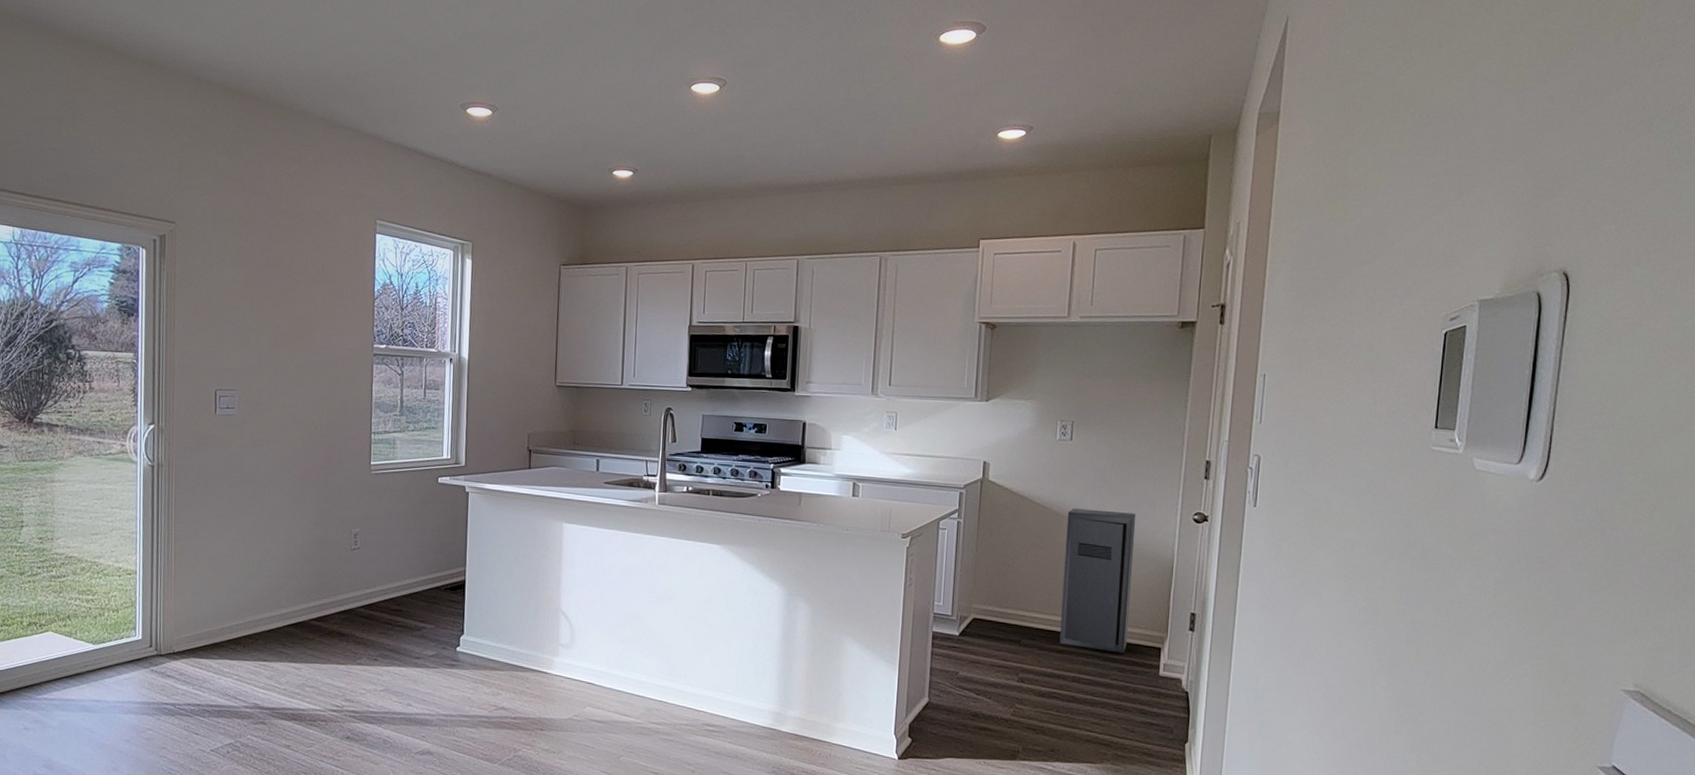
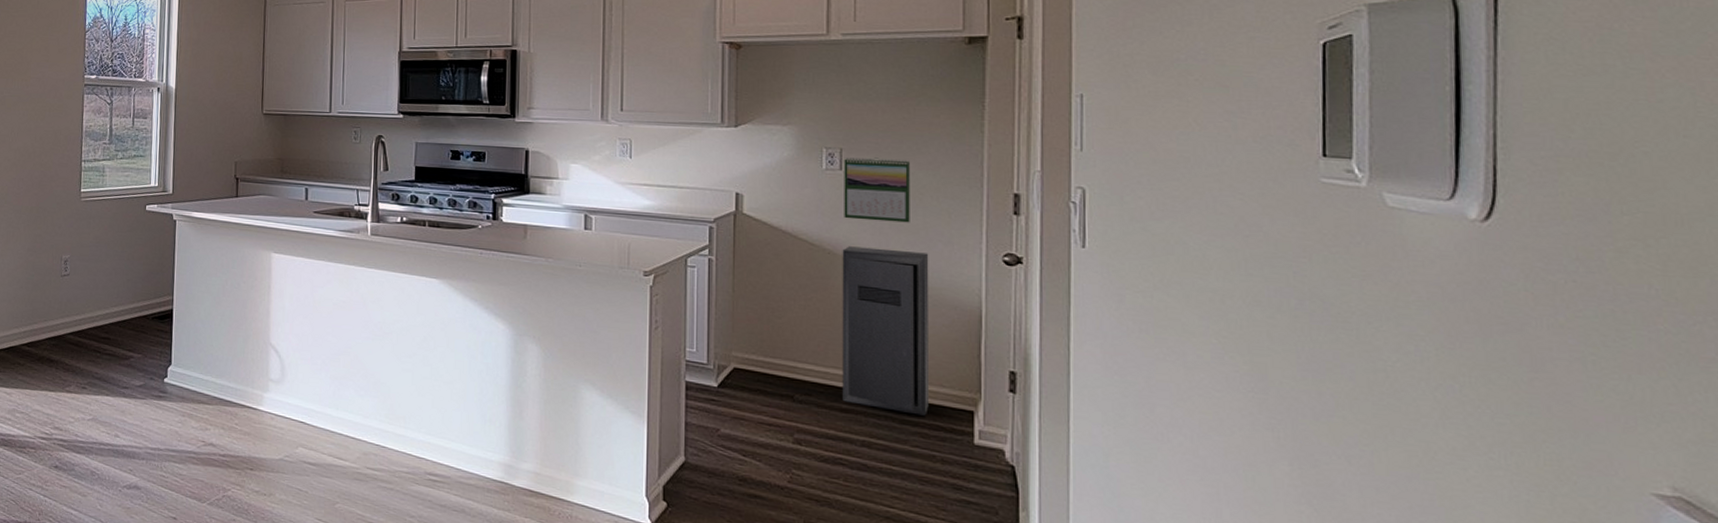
calendar: none [1071,429,1127,487] -> present [844,157,910,223]

